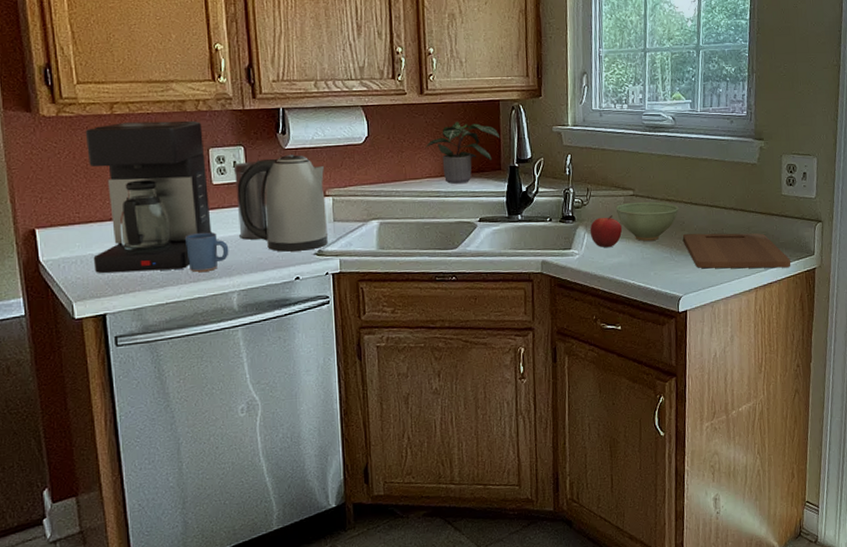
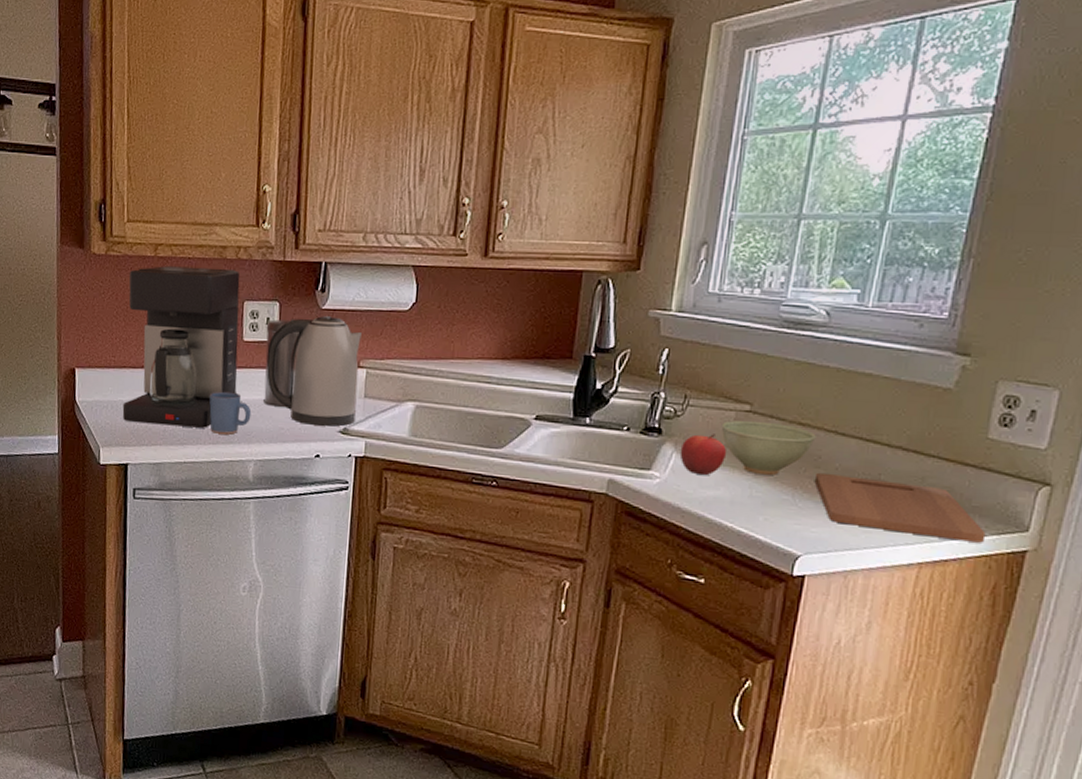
potted plant: present [425,122,501,185] -> none [481,294,578,372]

